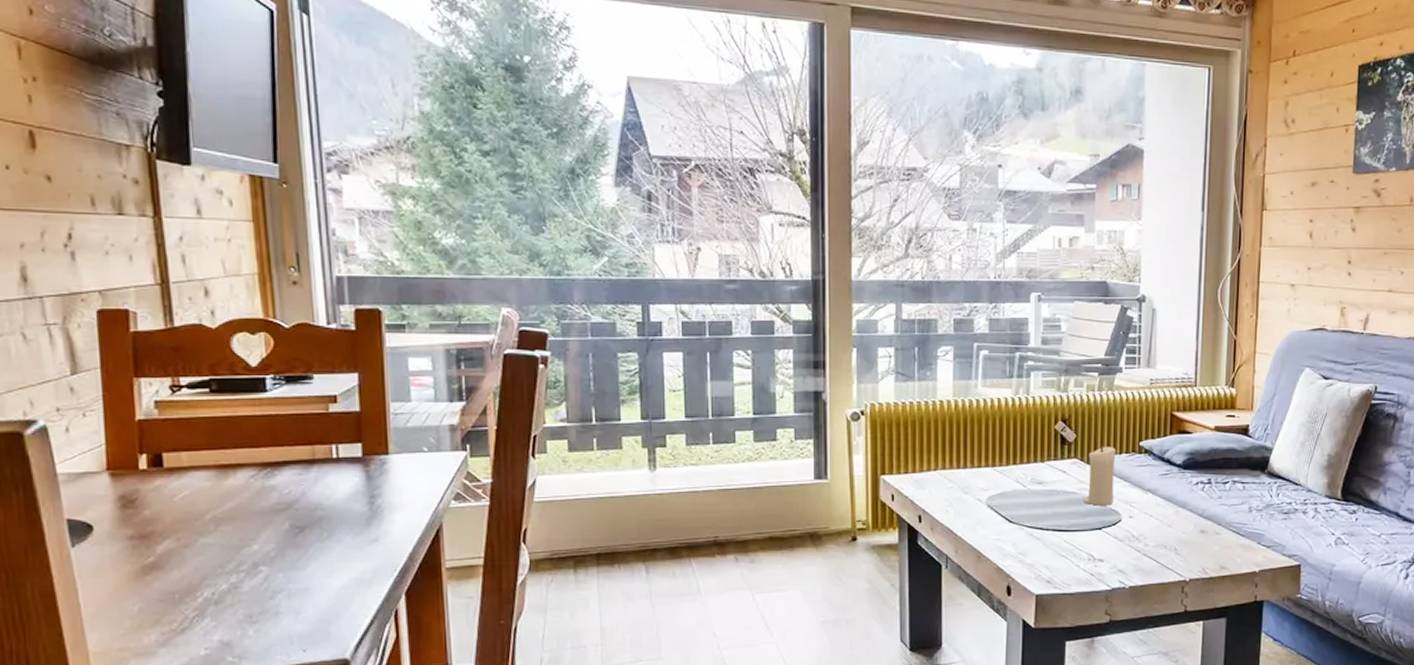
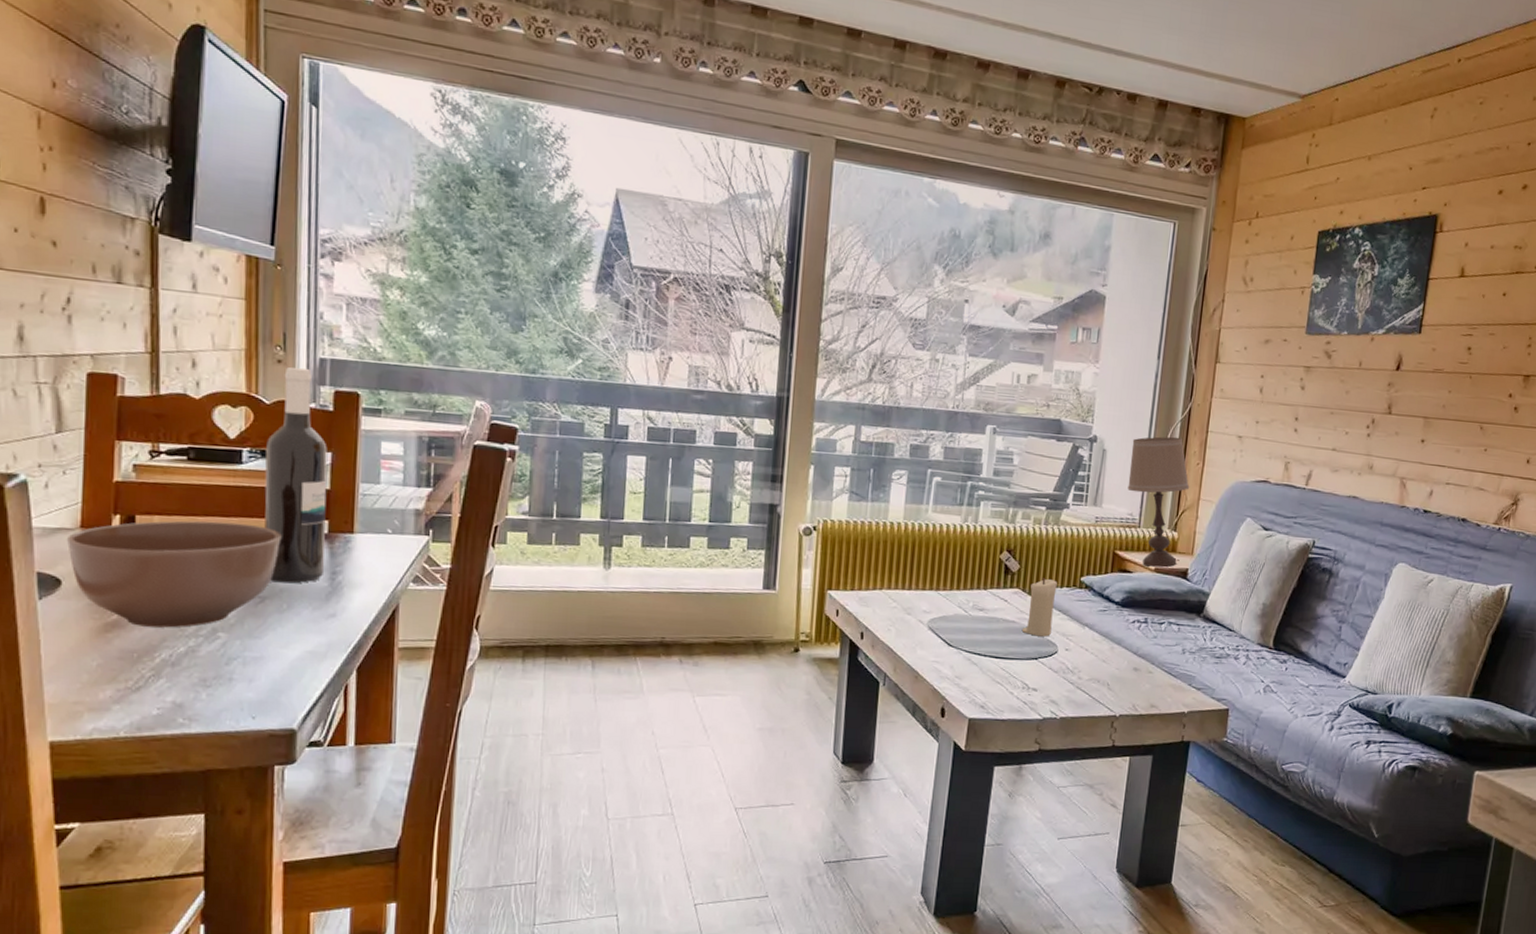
bowl: none [93,453,315,566] -> present [66,520,282,628]
wine bottle: none [290,287,363,511] -> present [264,367,327,583]
table lamp: none [1181,290,1245,426] -> present [1127,436,1190,568]

